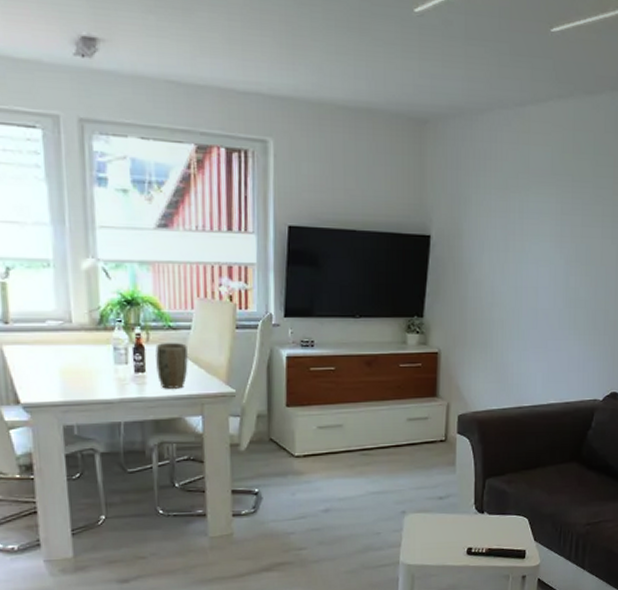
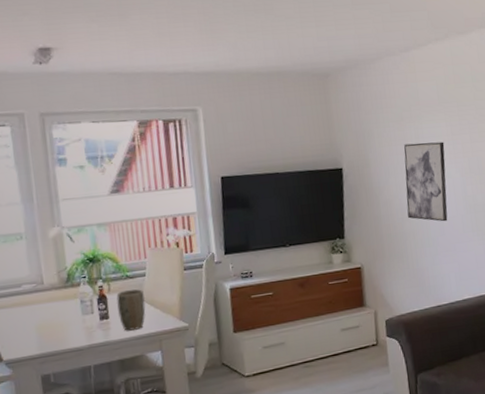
wall art: none [499,217,551,314] -> present [404,141,448,222]

